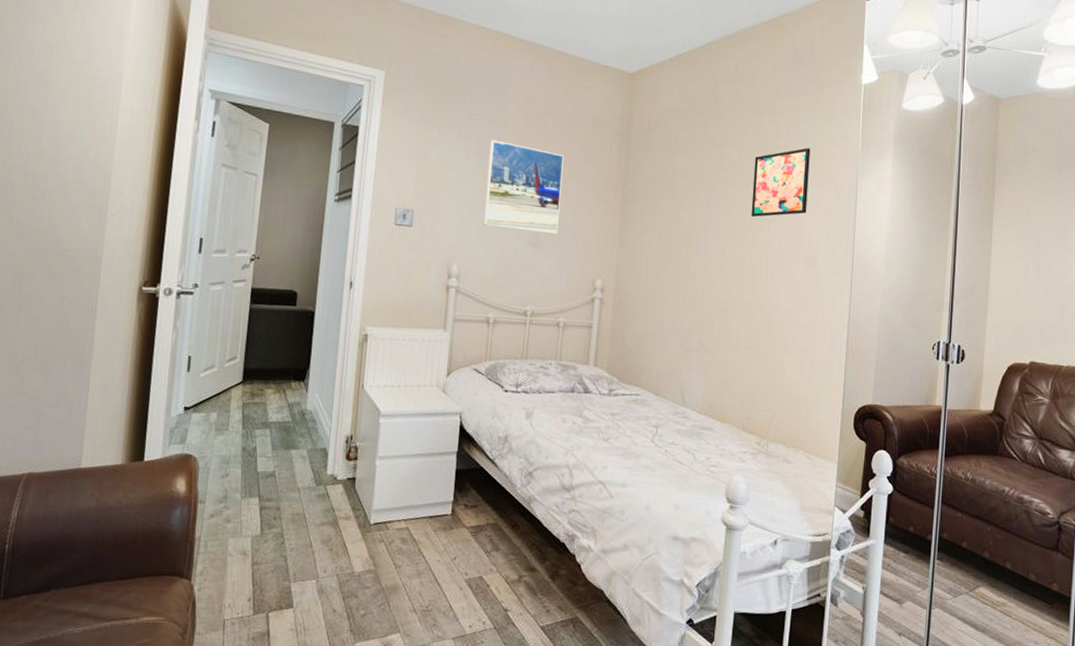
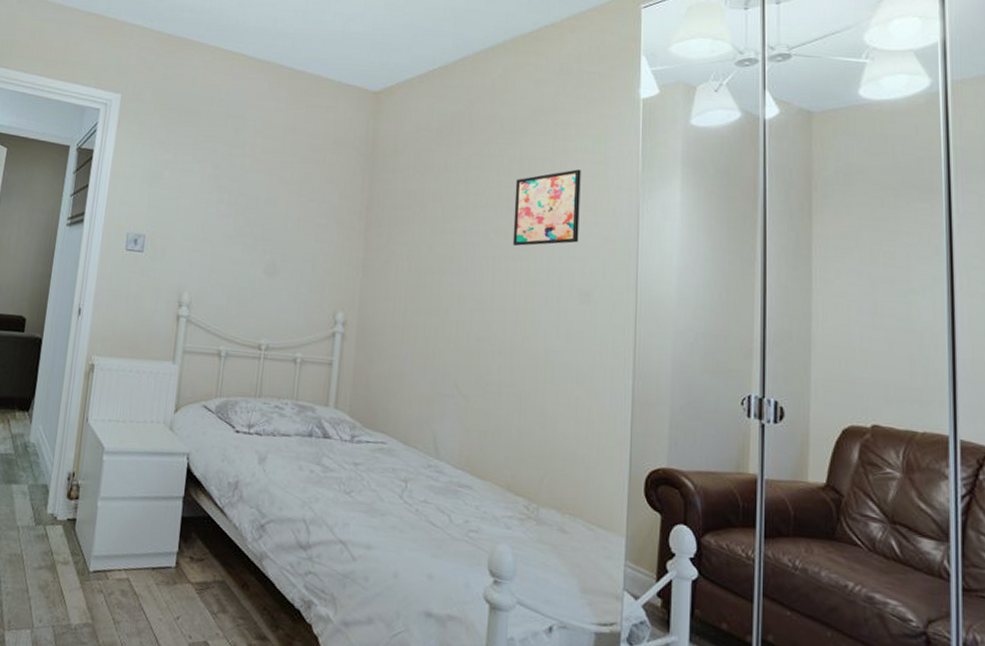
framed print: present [483,139,564,235] -> none [216,162,303,262]

